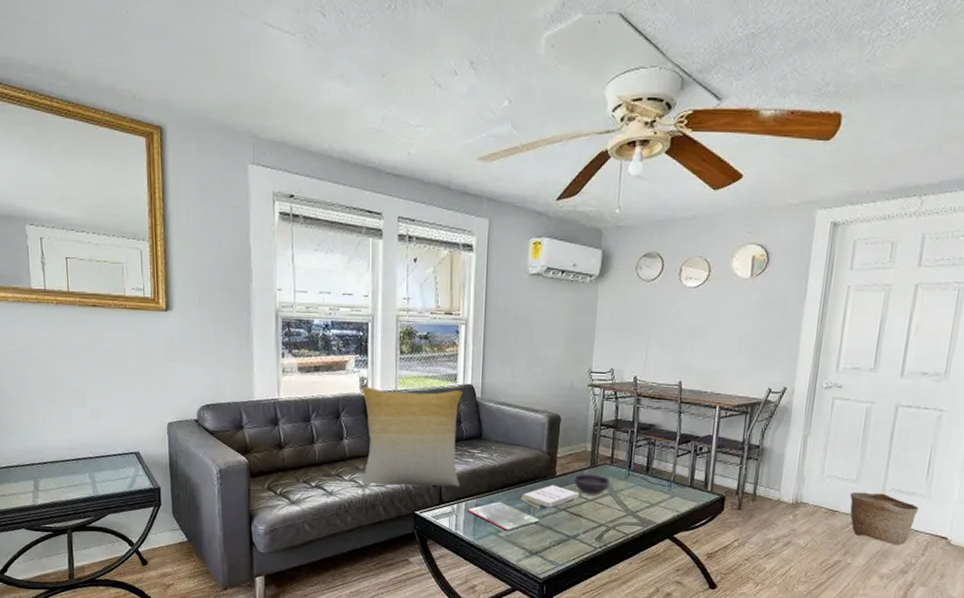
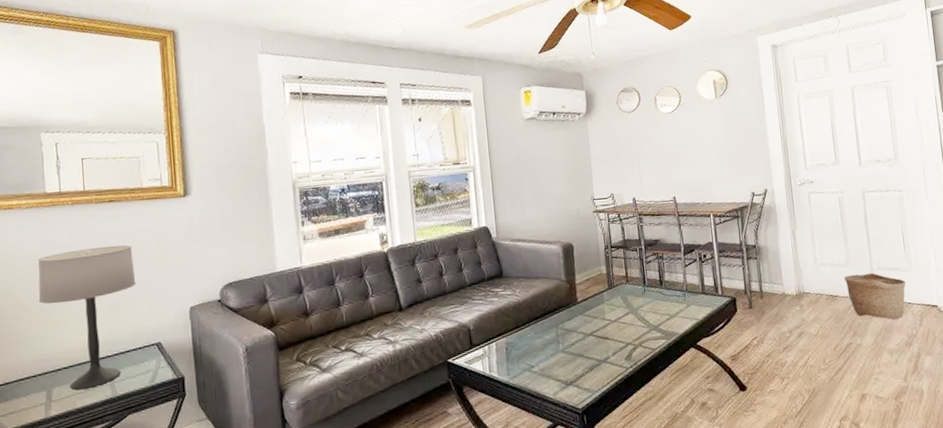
table lamp: none [25,350,117,484] -> present [38,245,136,390]
pillow: present [362,387,463,488] -> none [382,234,489,340]
magazine: present [467,501,540,531] -> none [498,336,570,365]
books: present [520,485,580,510] -> none [548,311,603,338]
bowl: present [573,474,610,496] -> none [594,295,629,316]

